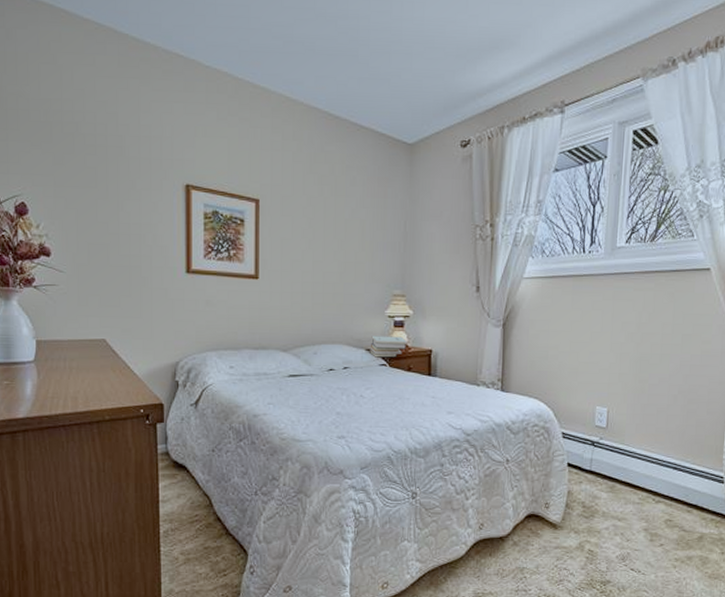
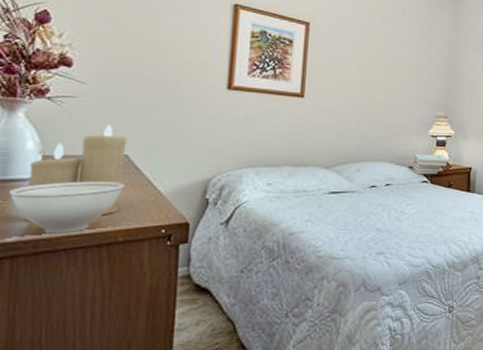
bowl: none [13,364,105,413] -> present [8,181,125,235]
candle: none [28,311,104,396] -> present [28,124,127,215]

